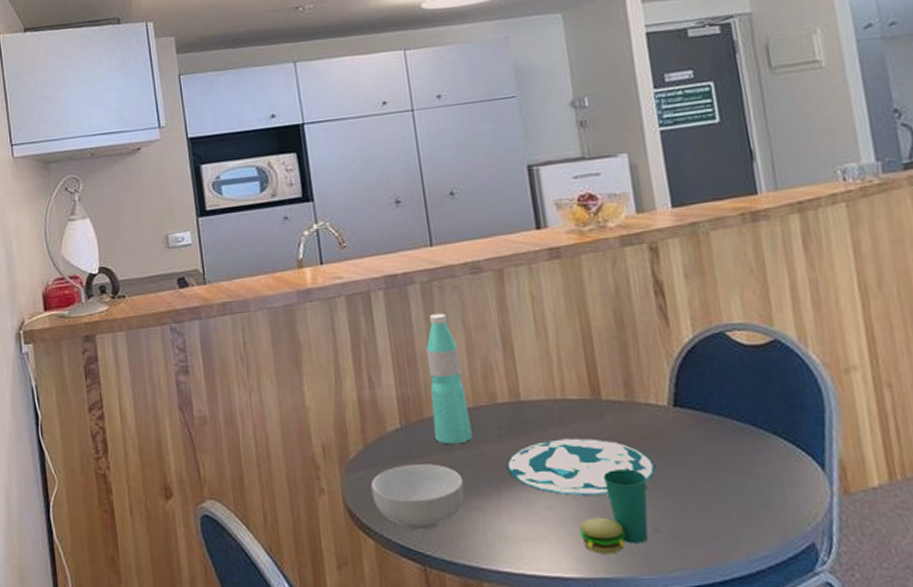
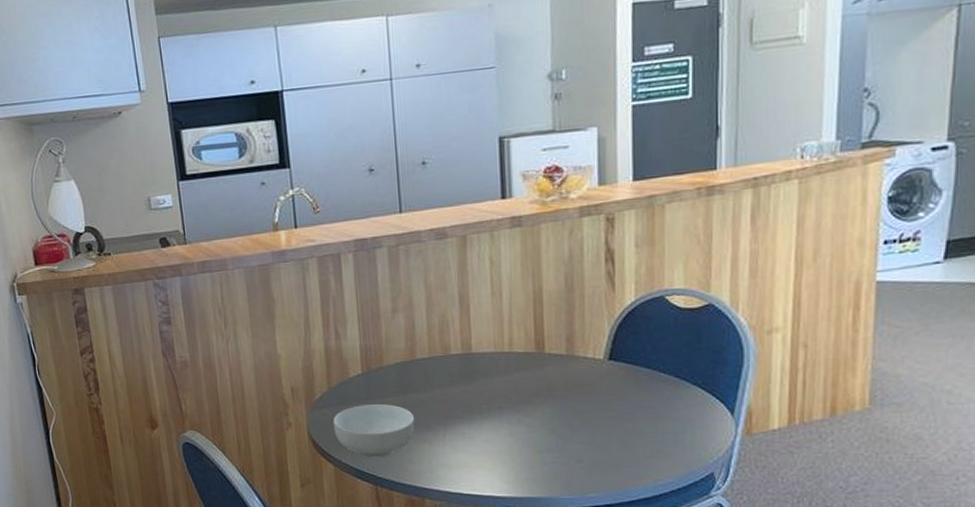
water bottle: present [426,313,473,445] -> none [390,274,426,389]
plate: present [507,438,655,496] -> none [455,385,585,432]
cup: present [579,468,649,555] -> none [512,410,576,479]

